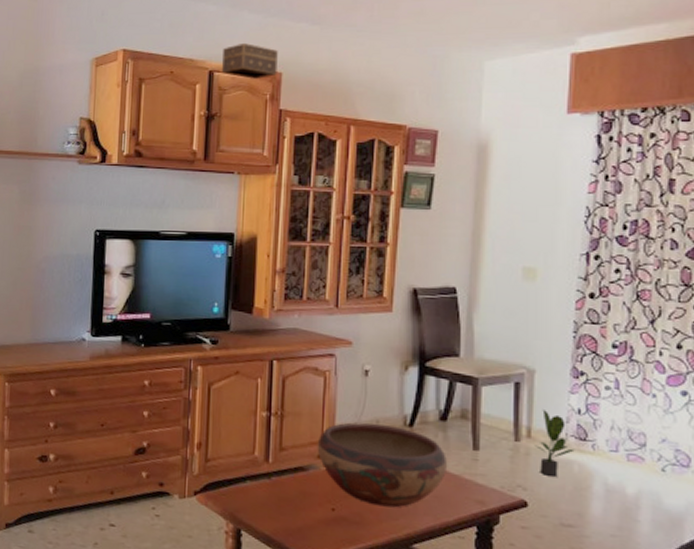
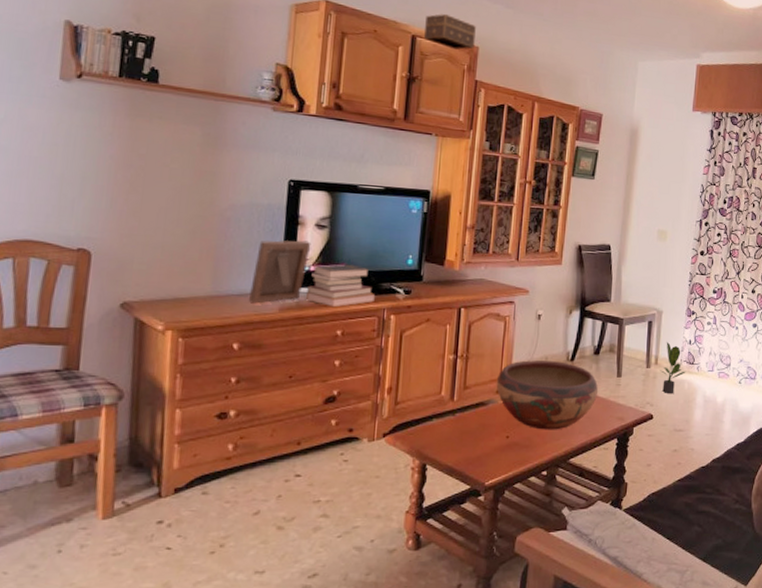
picture frame: none [62,289,117,352] -> present [248,240,311,304]
books: none [114,312,181,357] -> present [306,264,375,308]

